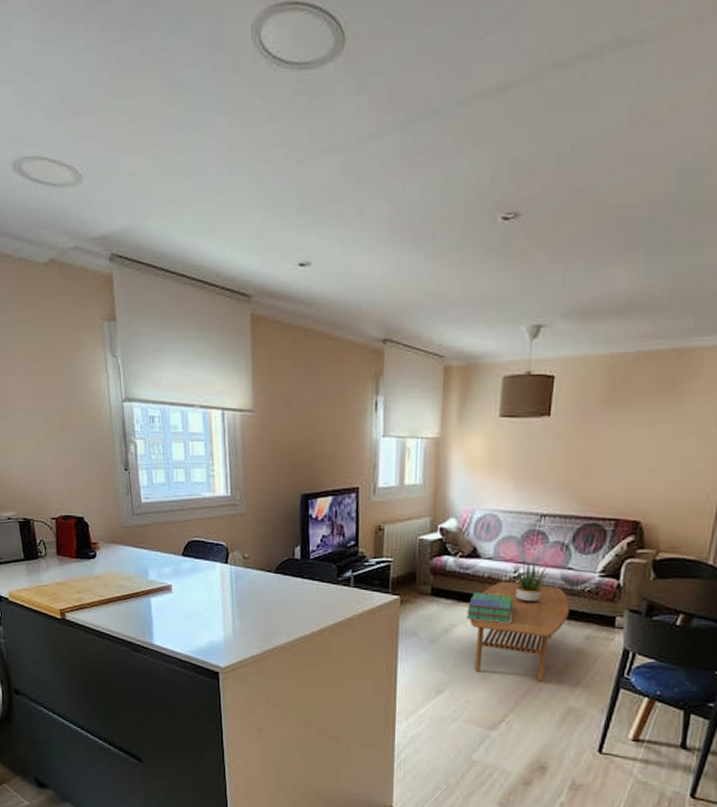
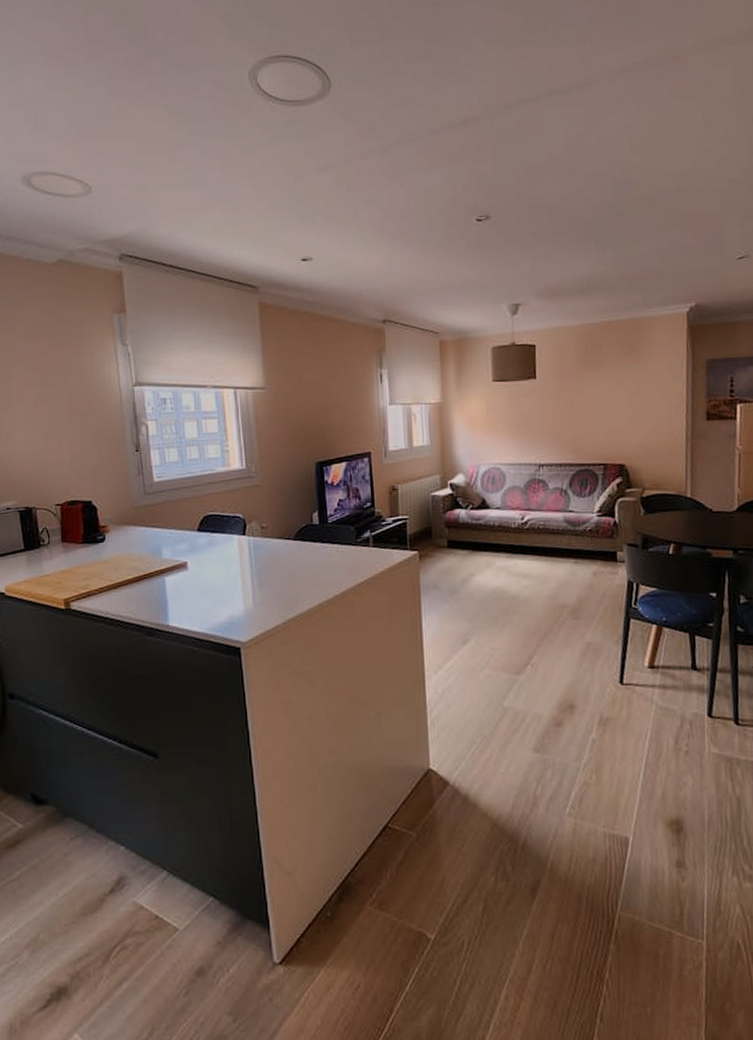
stack of books: present [467,591,514,623] -> none [483,540,526,568]
coffee table: present [469,581,570,682] -> none [486,527,575,620]
potted plant: present [514,561,549,603] -> none [521,508,552,546]

